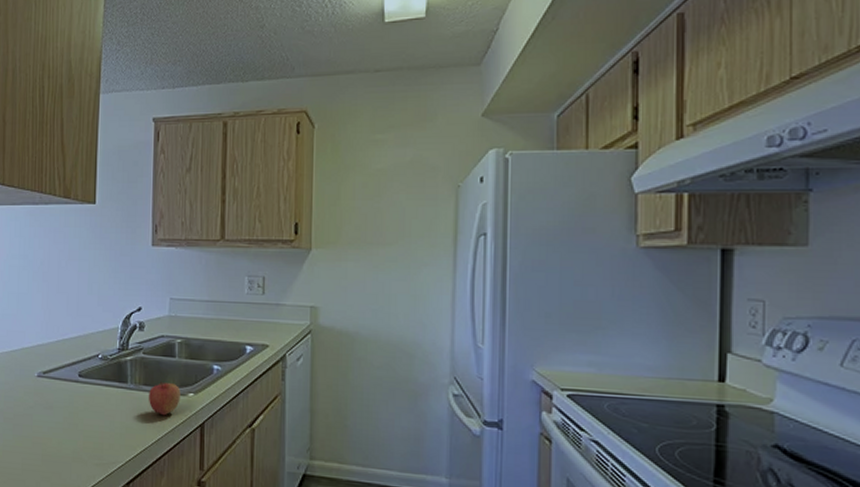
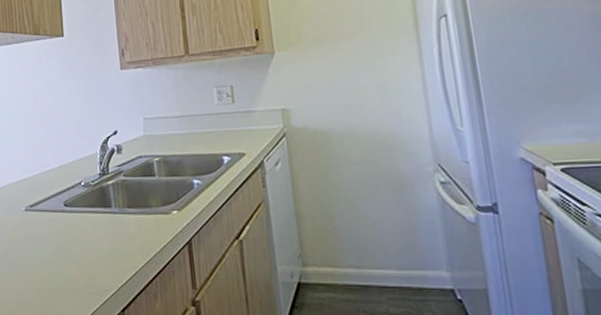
apple: present [149,381,181,416] -> none [134,202,165,237]

